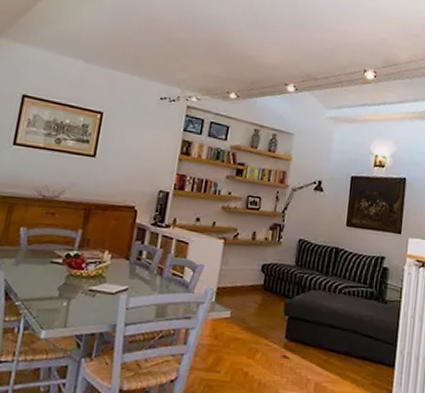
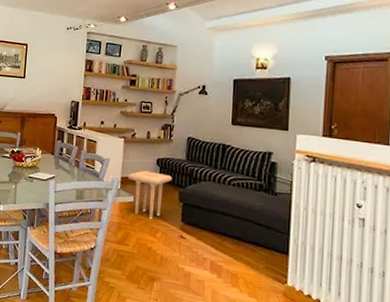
side table: none [225,279,279,338] -> present [128,170,173,220]

